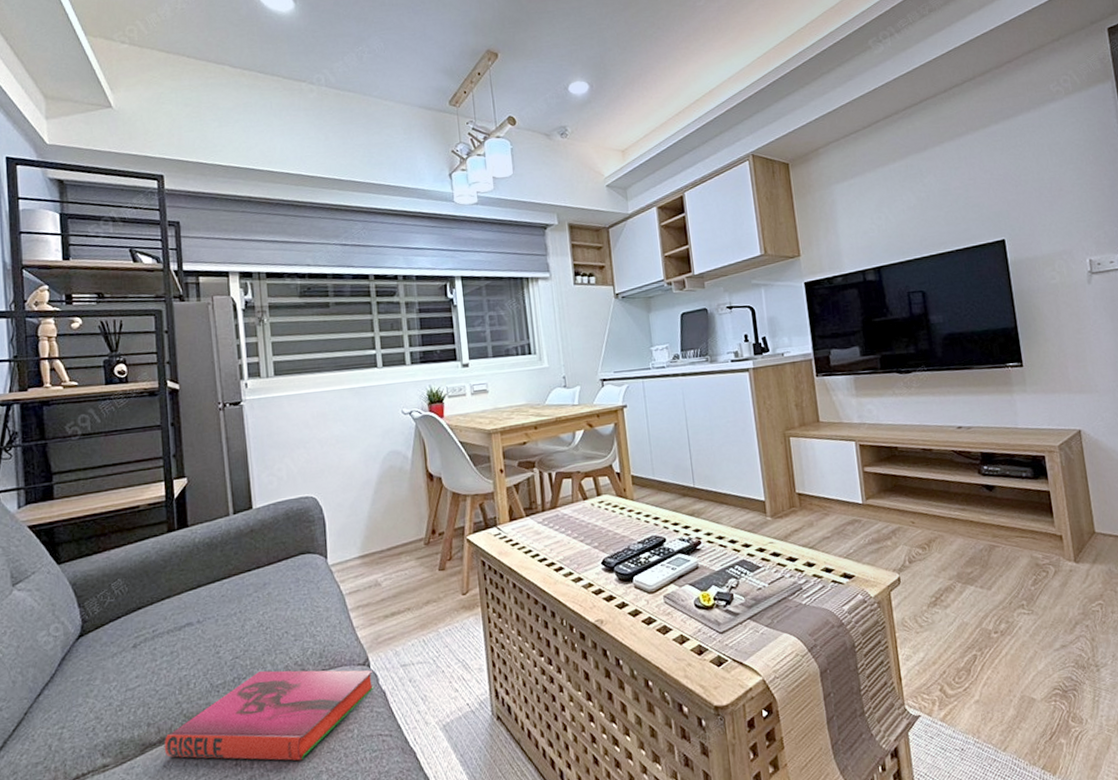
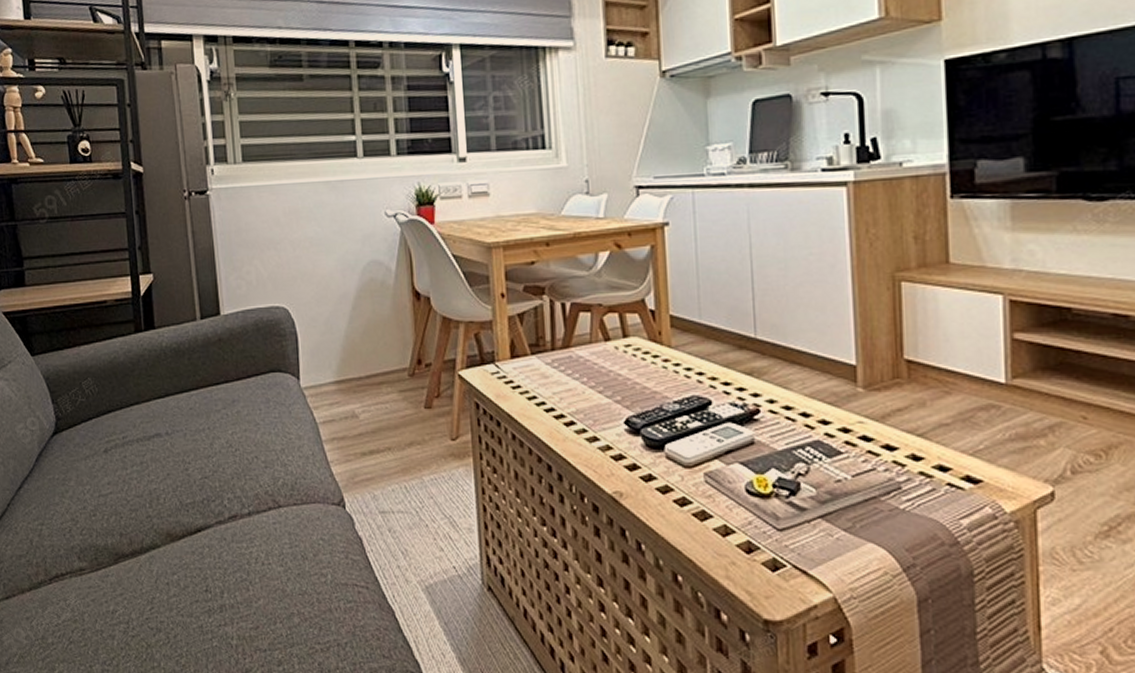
hardback book: present [164,670,375,761] -> none [136,495,350,598]

